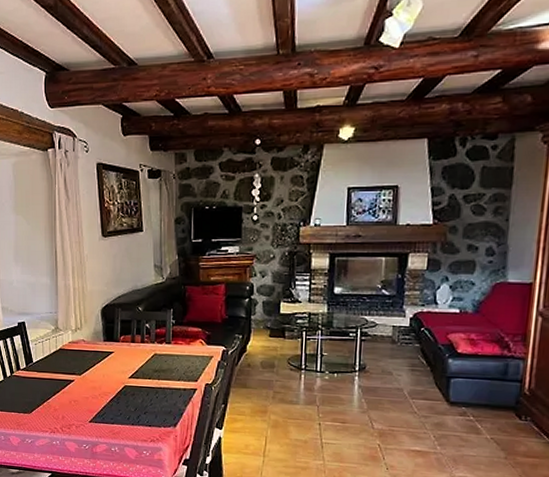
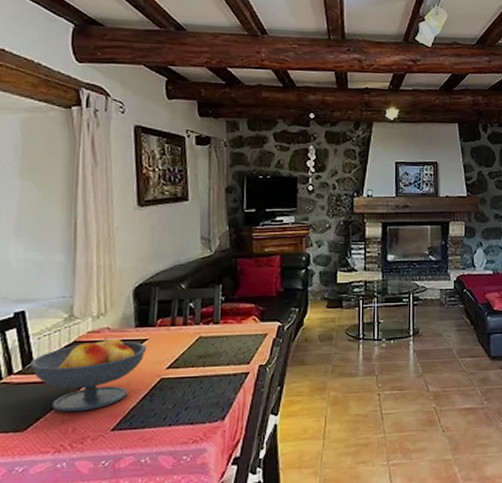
fruit bowl: none [31,346,113,405] -> present [30,336,147,413]

